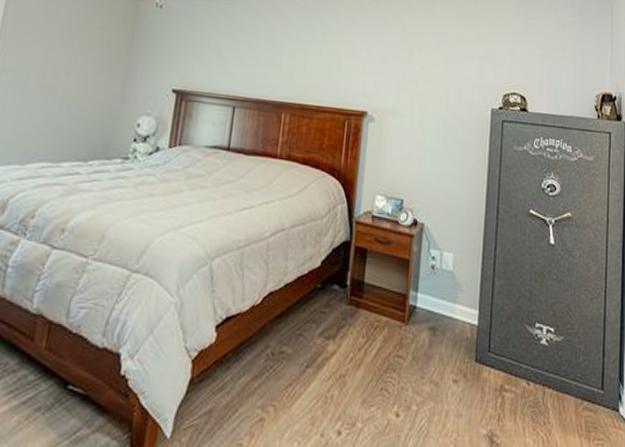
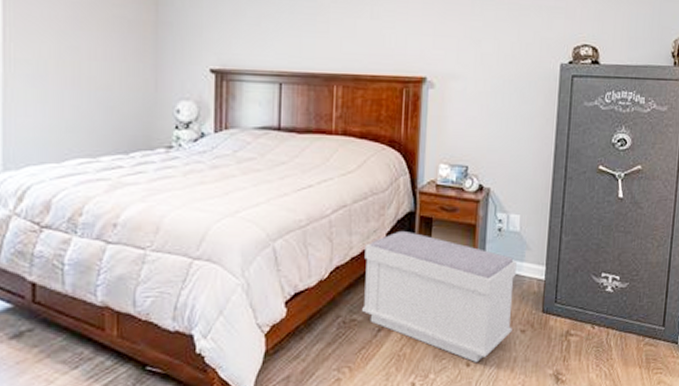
bench: none [292,259,450,414] -> present [362,230,517,363]

